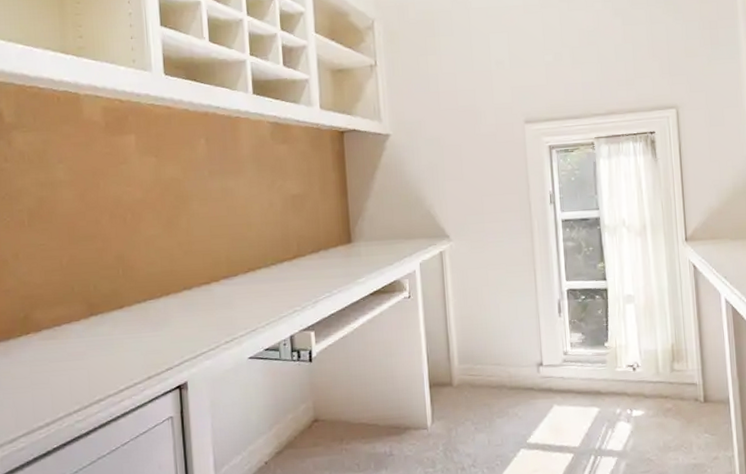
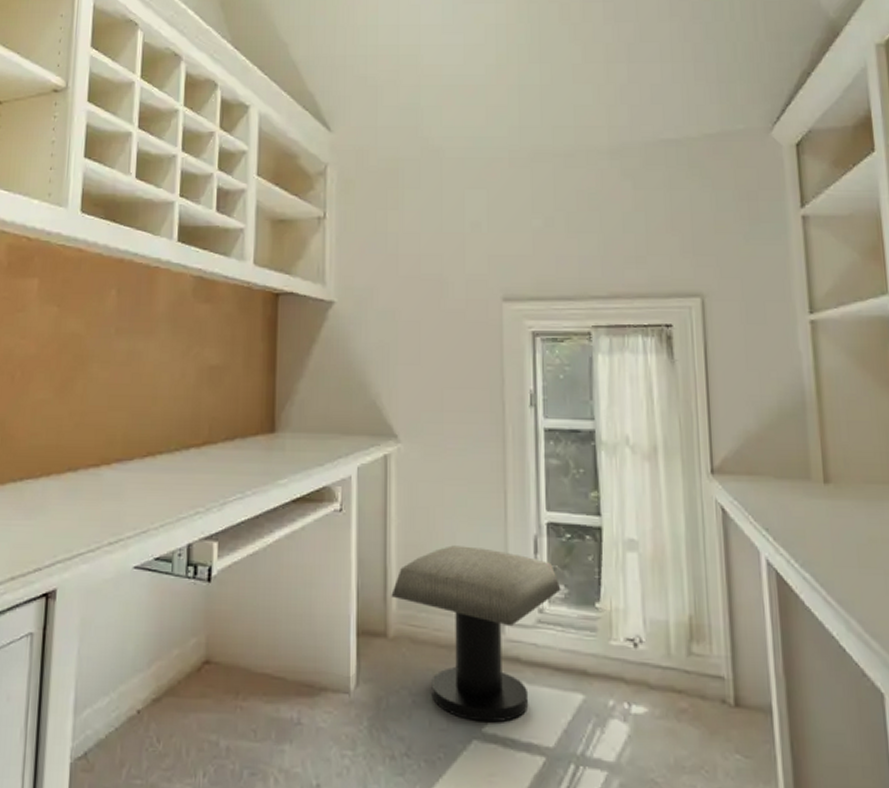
stool: none [453,313,580,437] -> present [391,545,561,723]

